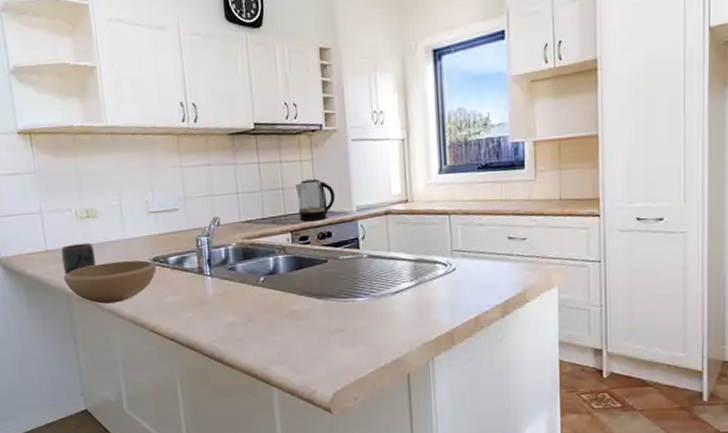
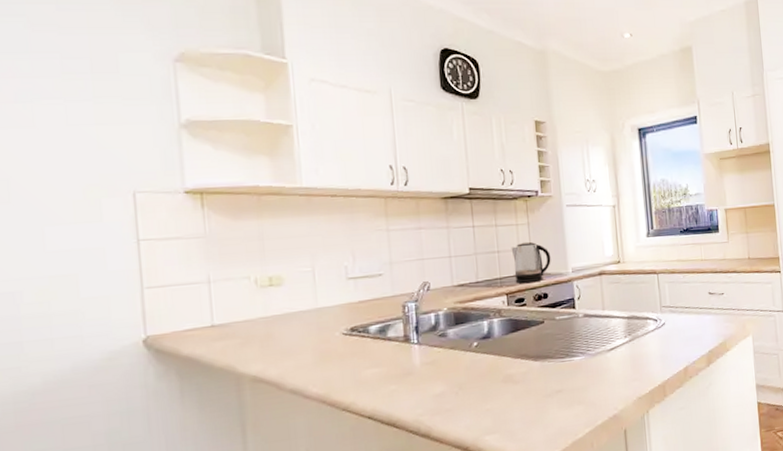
mug: present [60,242,97,276] -> none [231,314,279,354]
bowl: present [64,260,156,304] -> none [234,331,354,384]

